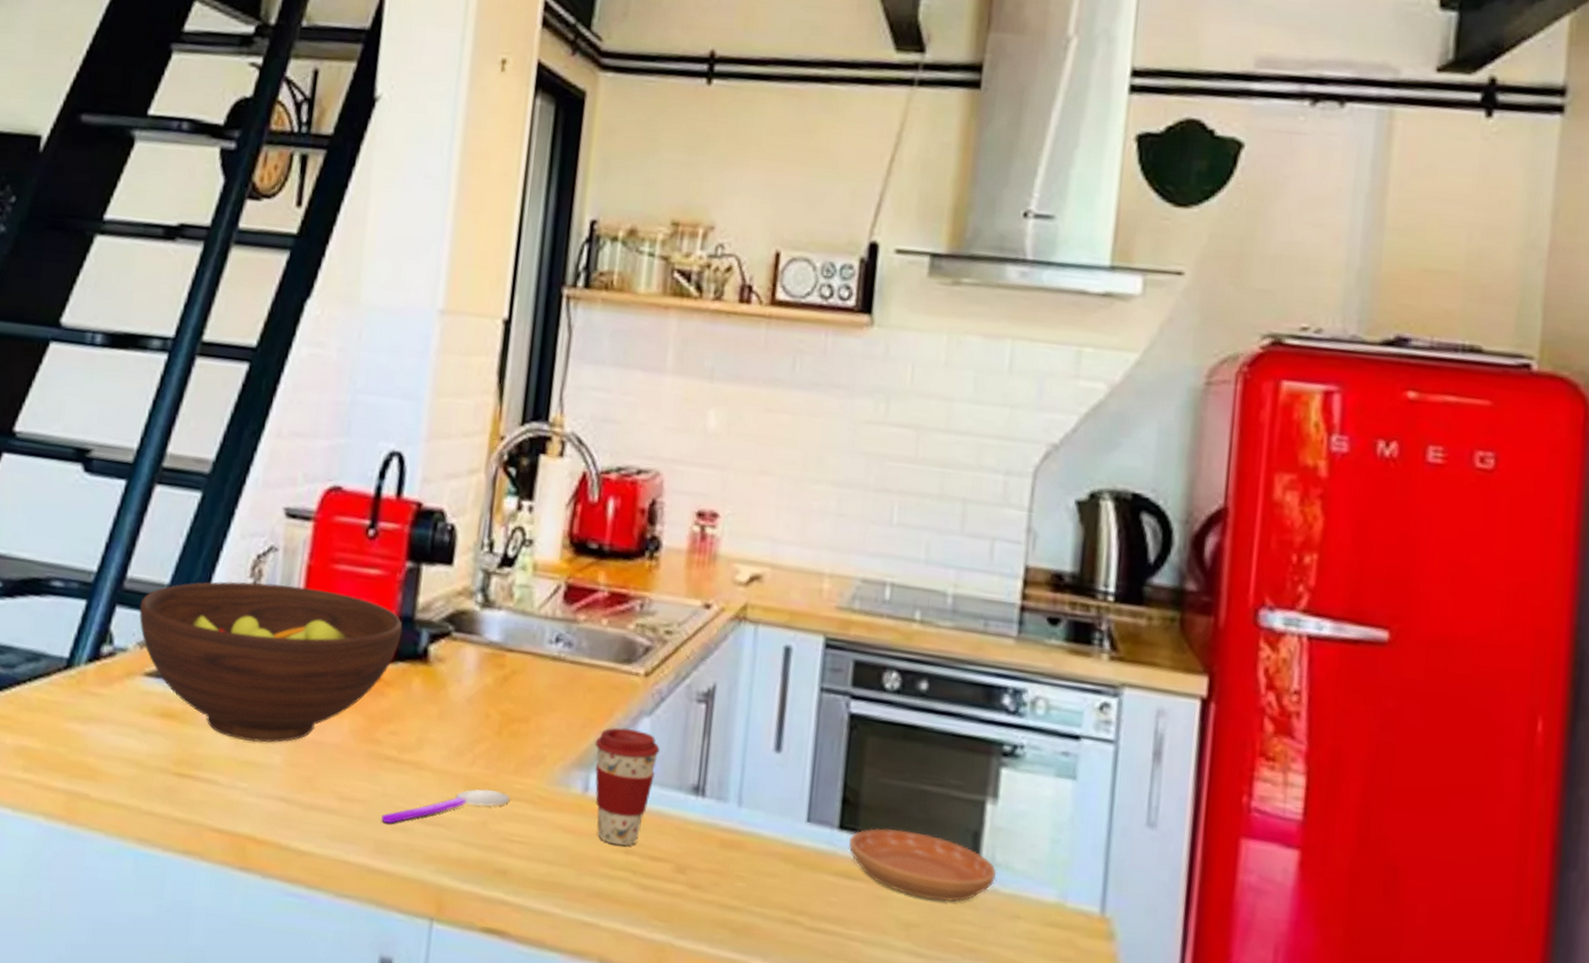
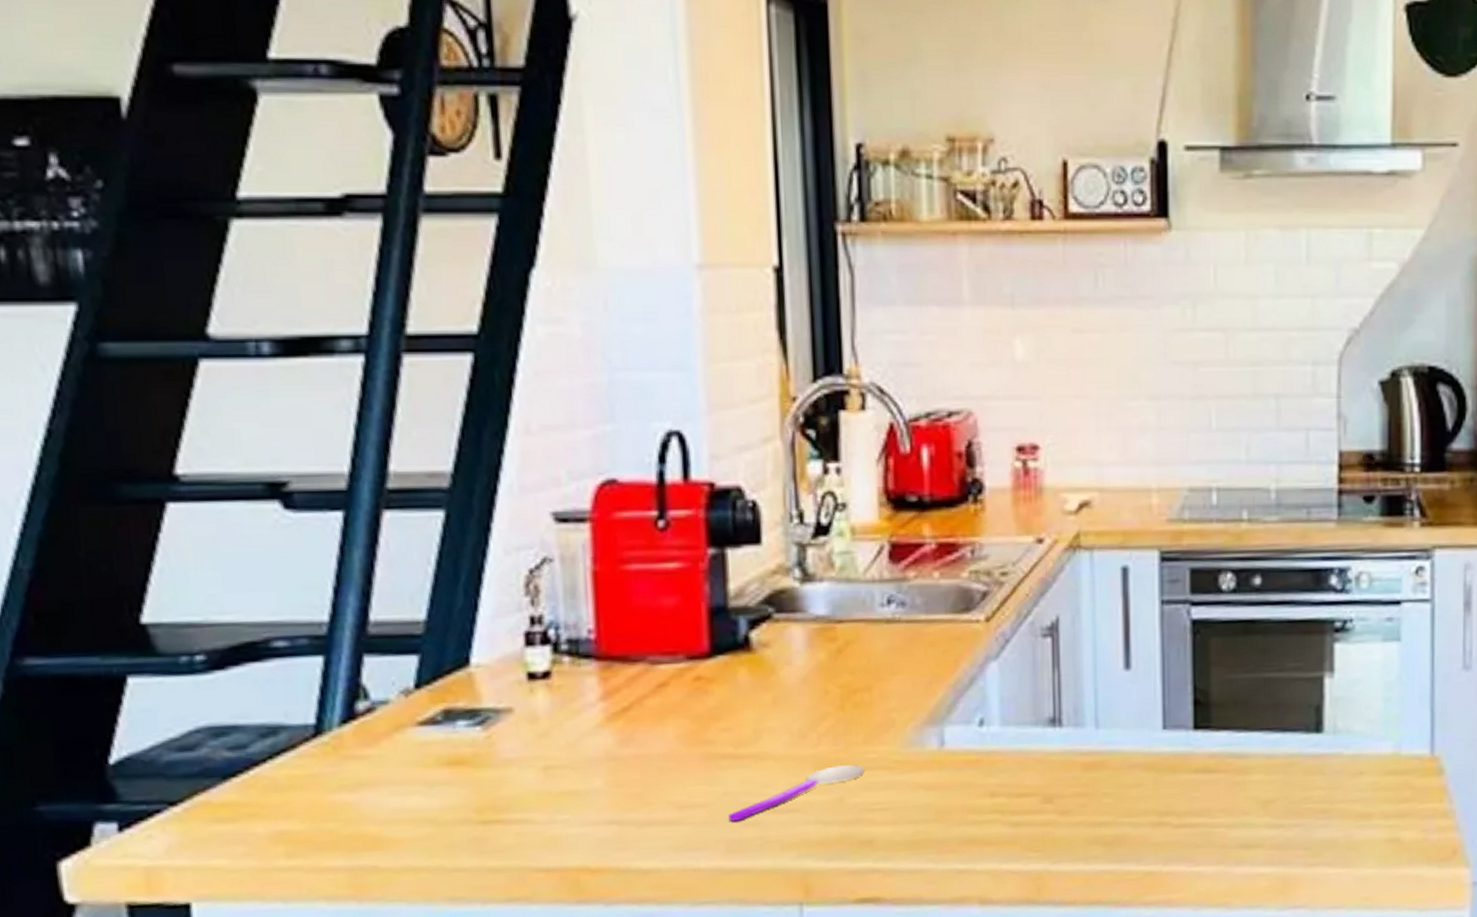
fruit bowl: present [139,581,403,743] -> none [393,594,717,771]
coffee cup: present [595,727,660,846] -> none [944,675,1011,791]
saucer: present [849,828,996,902] -> none [1205,717,1338,776]

